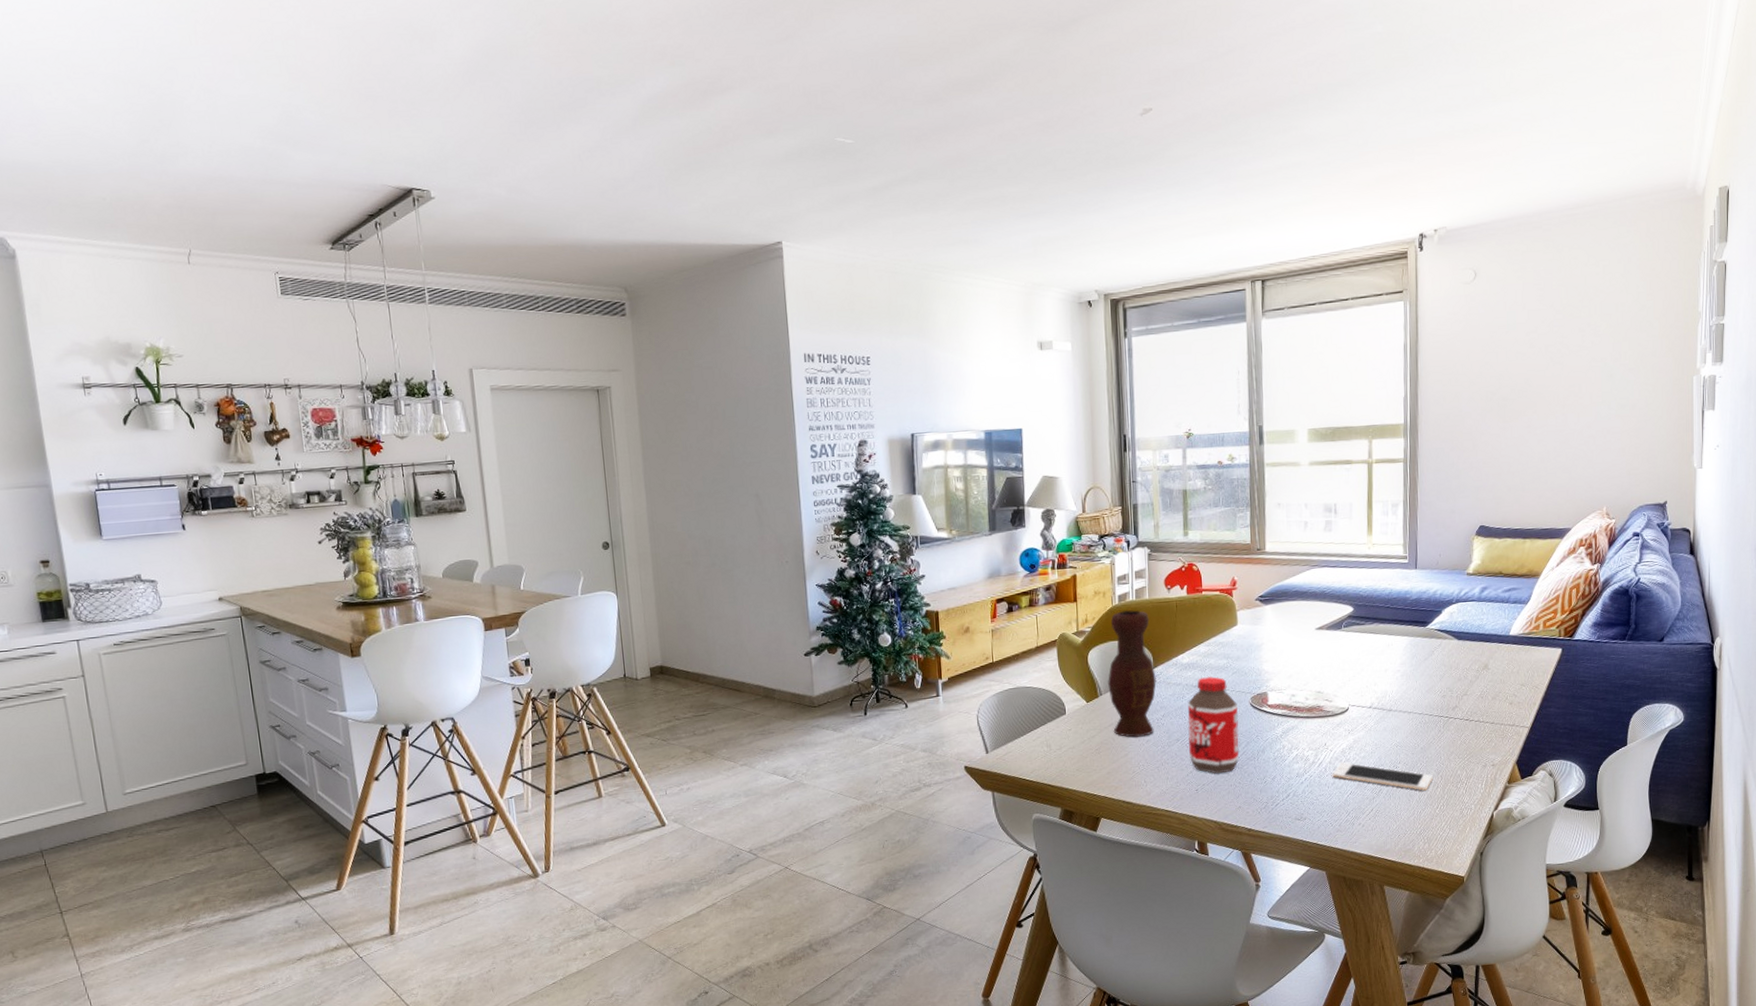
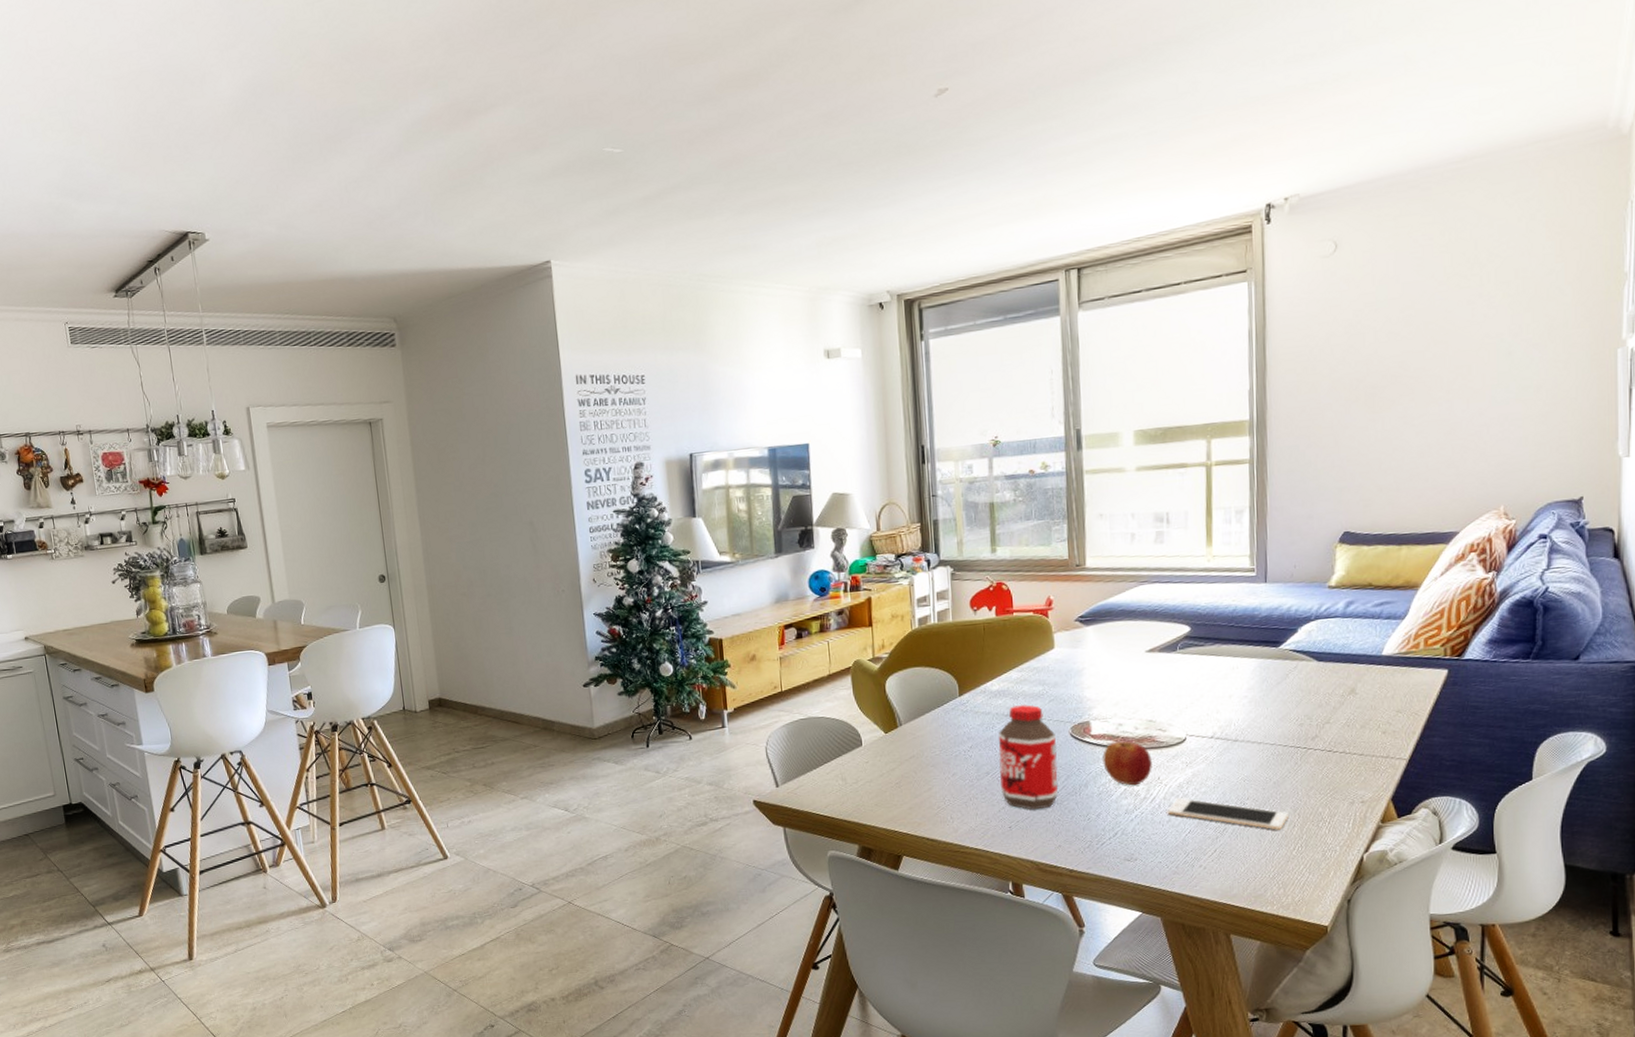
vase: present [1108,609,1156,738] -> none [908,633,963,771]
apple: none [1278,710,1320,751] -> present [1102,741,1152,786]

